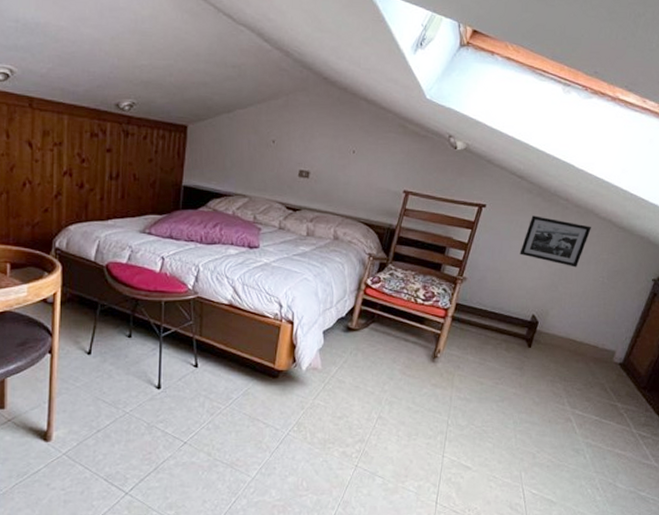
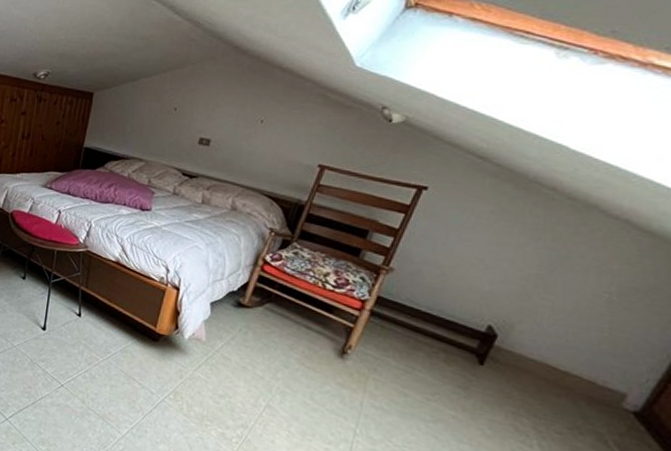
picture frame: present [519,215,591,268] -> none [474,204,593,276]

